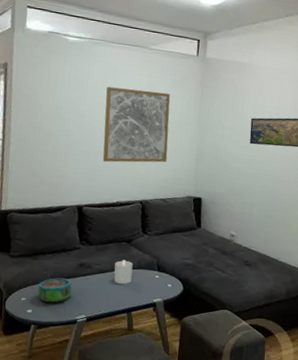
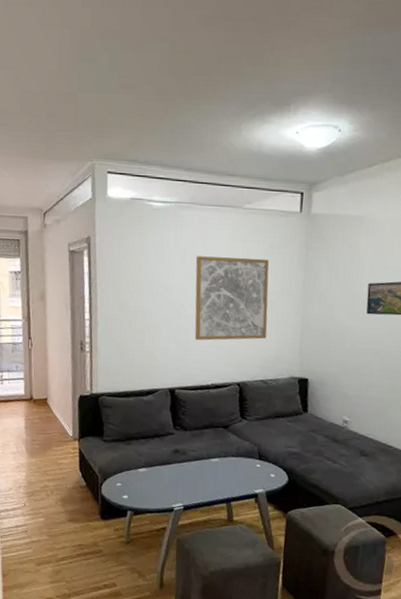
decorative bowl: present [38,278,72,304] -> none [133,464,168,490]
candle: present [114,259,133,285] -> none [211,446,232,473]

